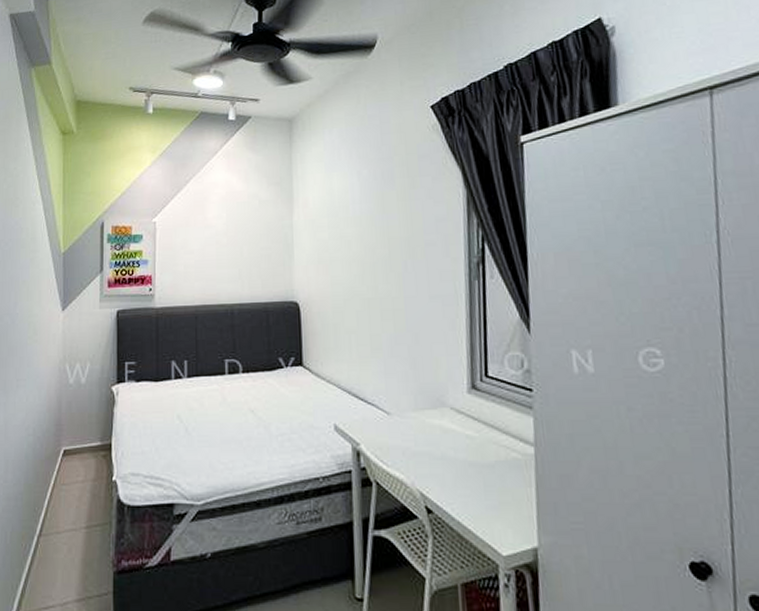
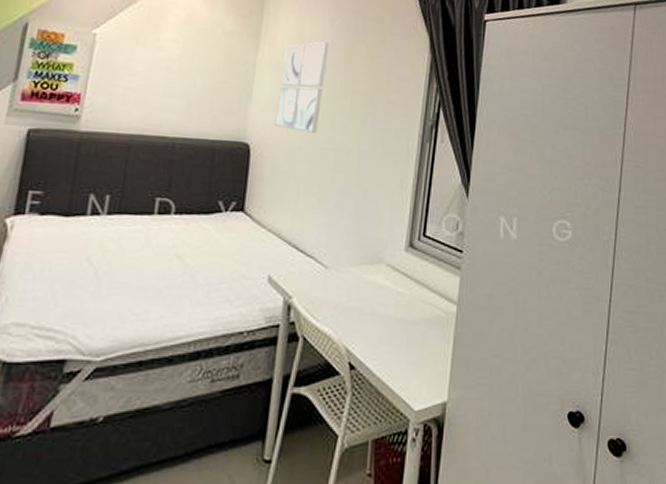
wall art: none [318,194,360,285] -> present [275,41,330,133]

